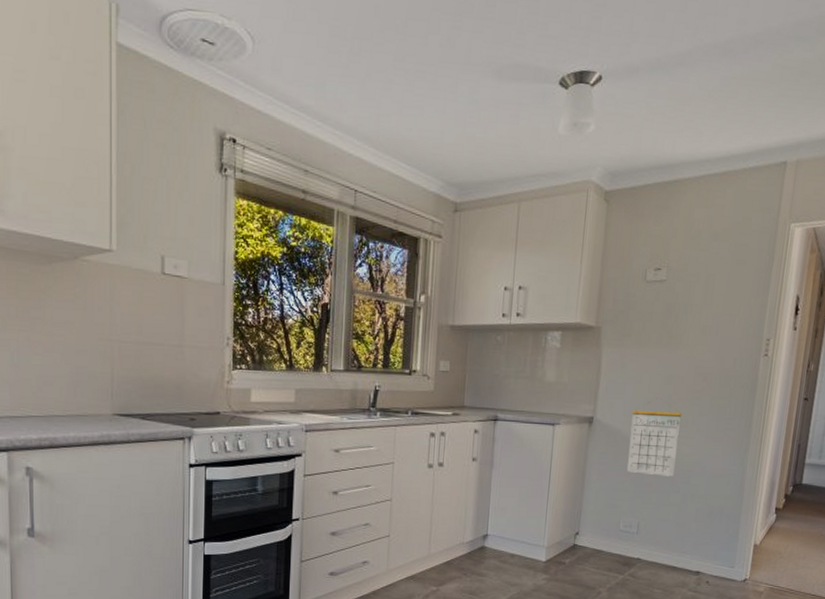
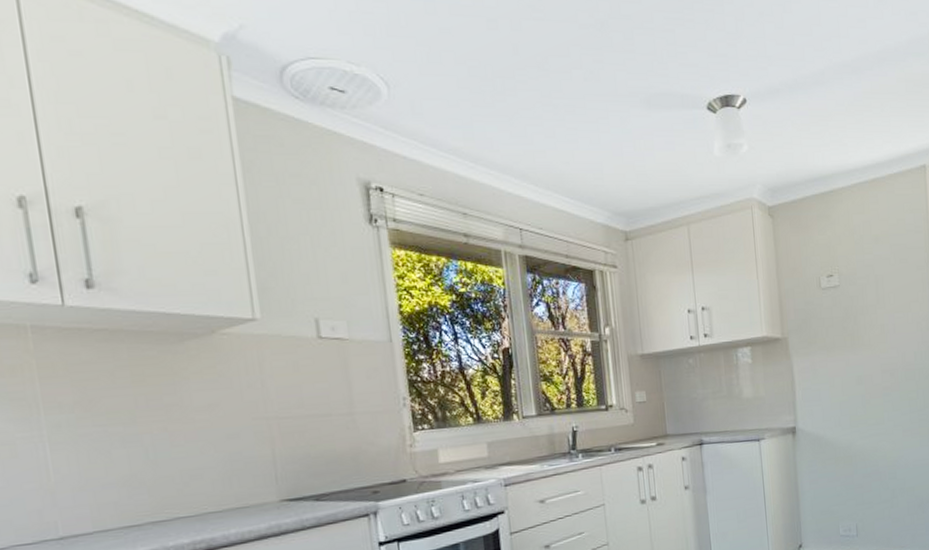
calendar: present [627,397,682,476] -> none [831,398,881,476]

